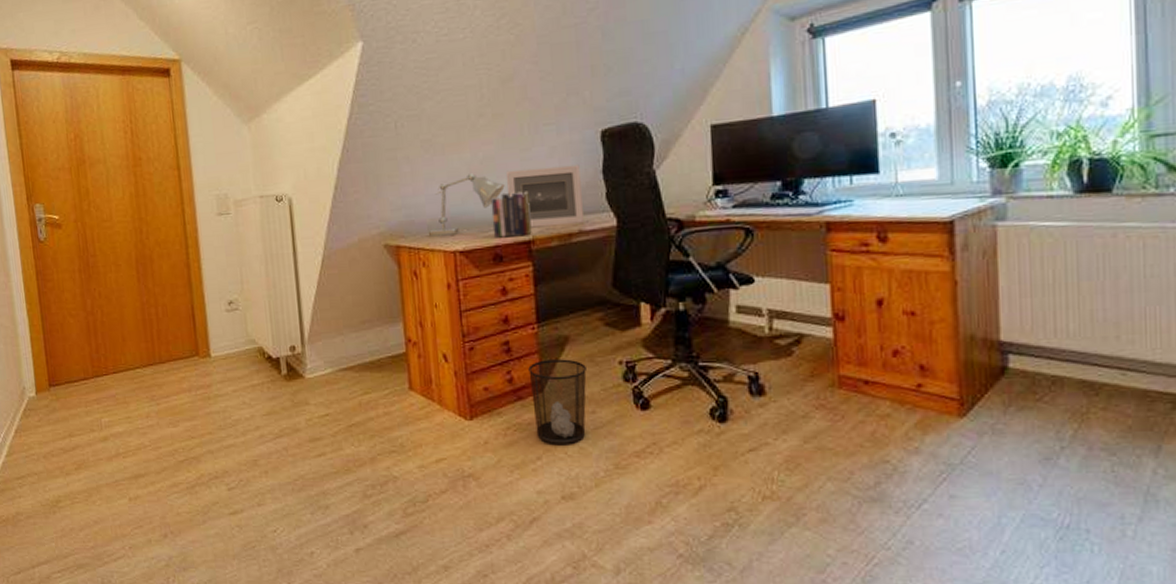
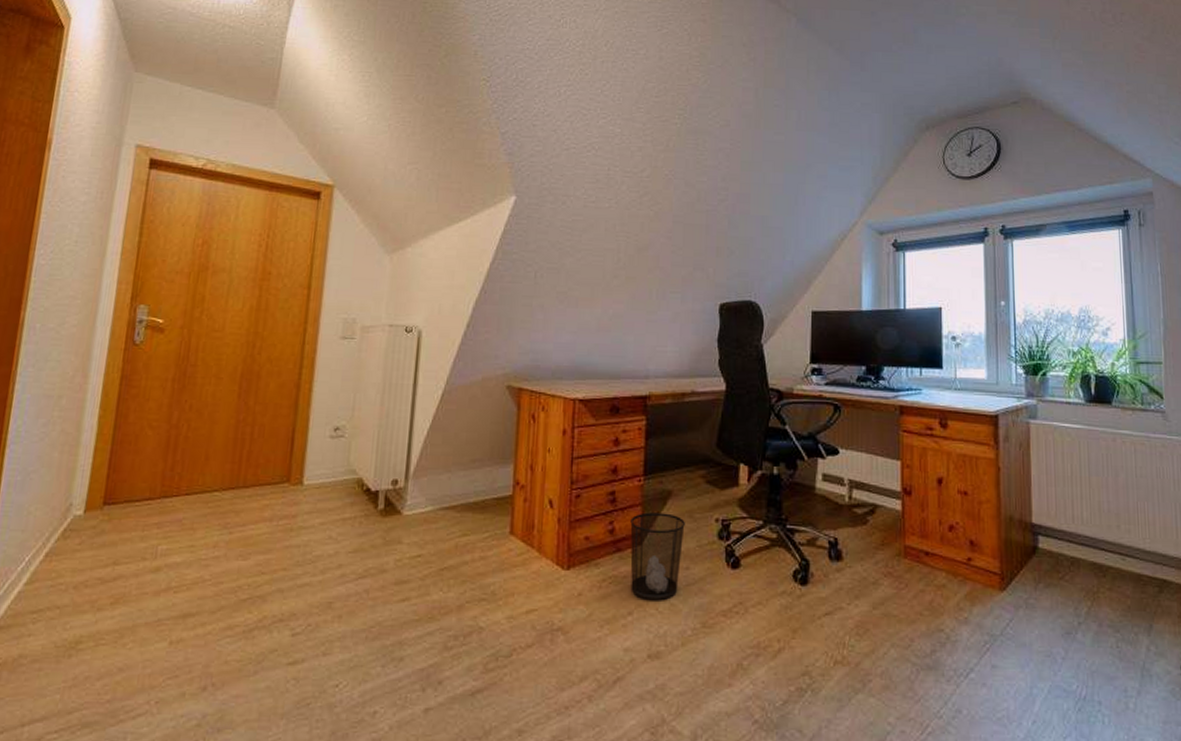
desk lamp: present [428,173,505,237] -> none [551,328,629,383]
books: present [490,191,532,238] -> none [613,349,650,391]
picture frame: present [505,164,585,228] -> none [630,329,698,386]

